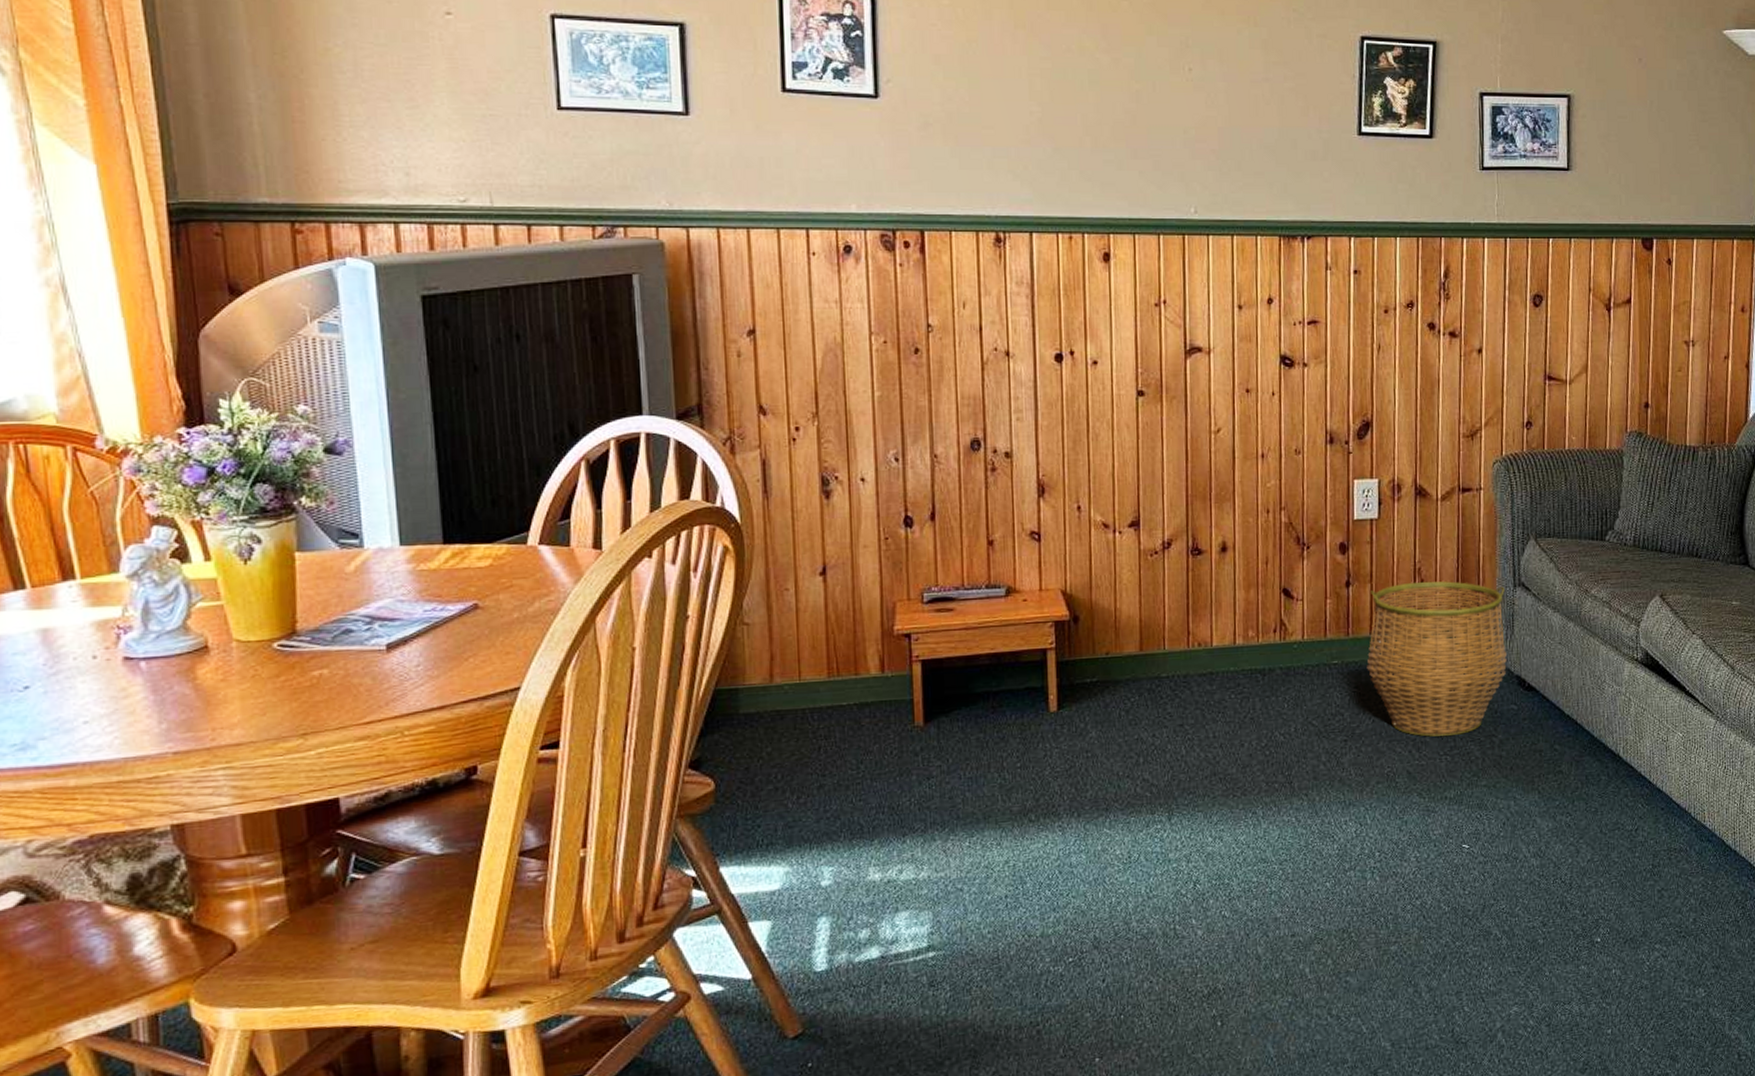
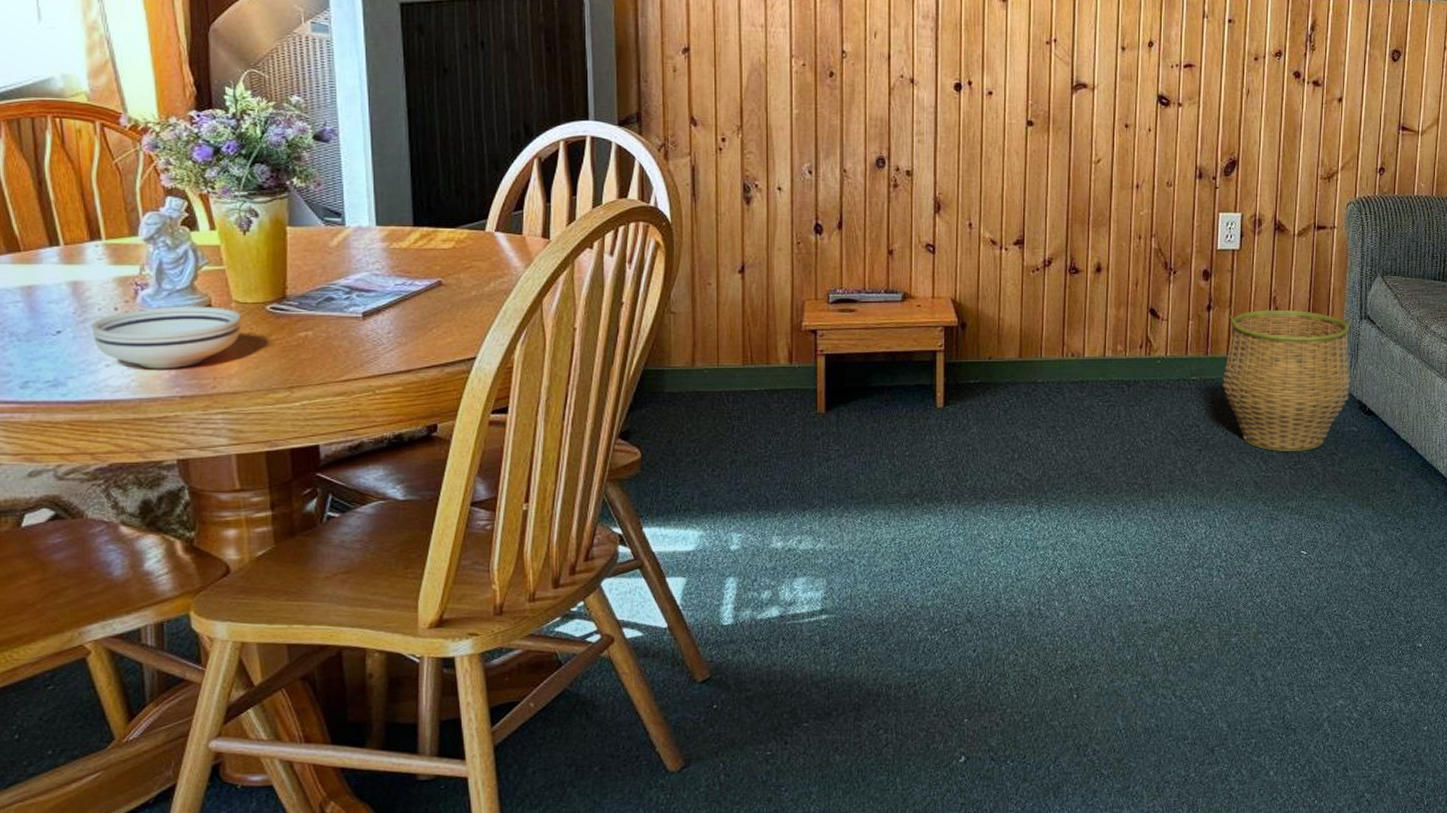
bowl: none [65,647,244,724] -> present [91,306,241,369]

